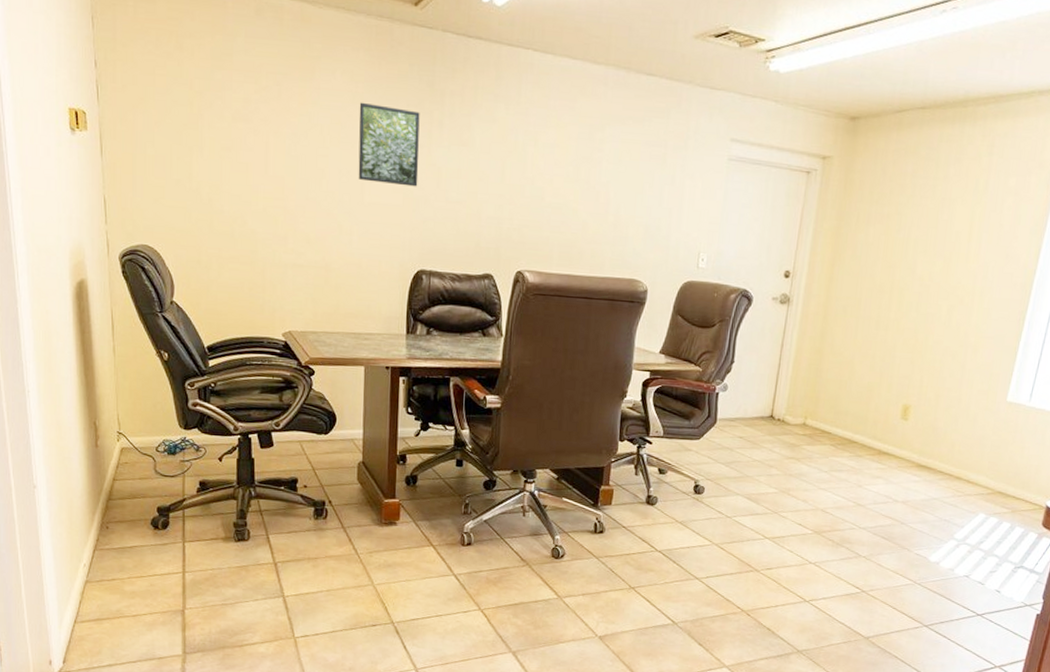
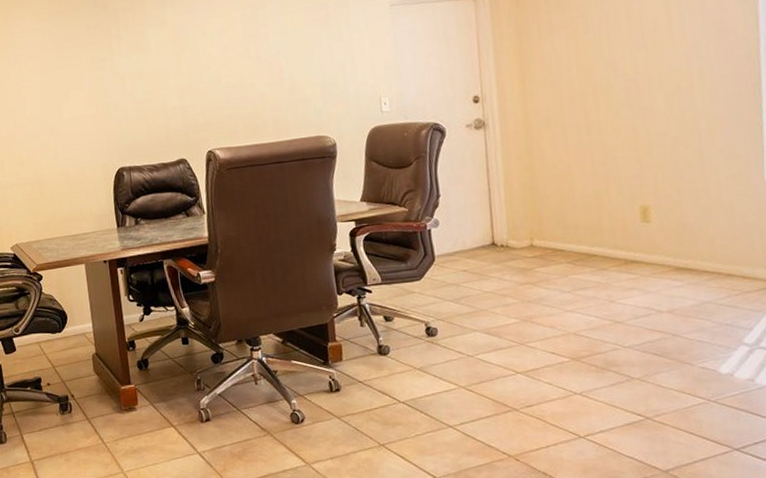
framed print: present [358,102,420,187] -> none [47,32,107,101]

